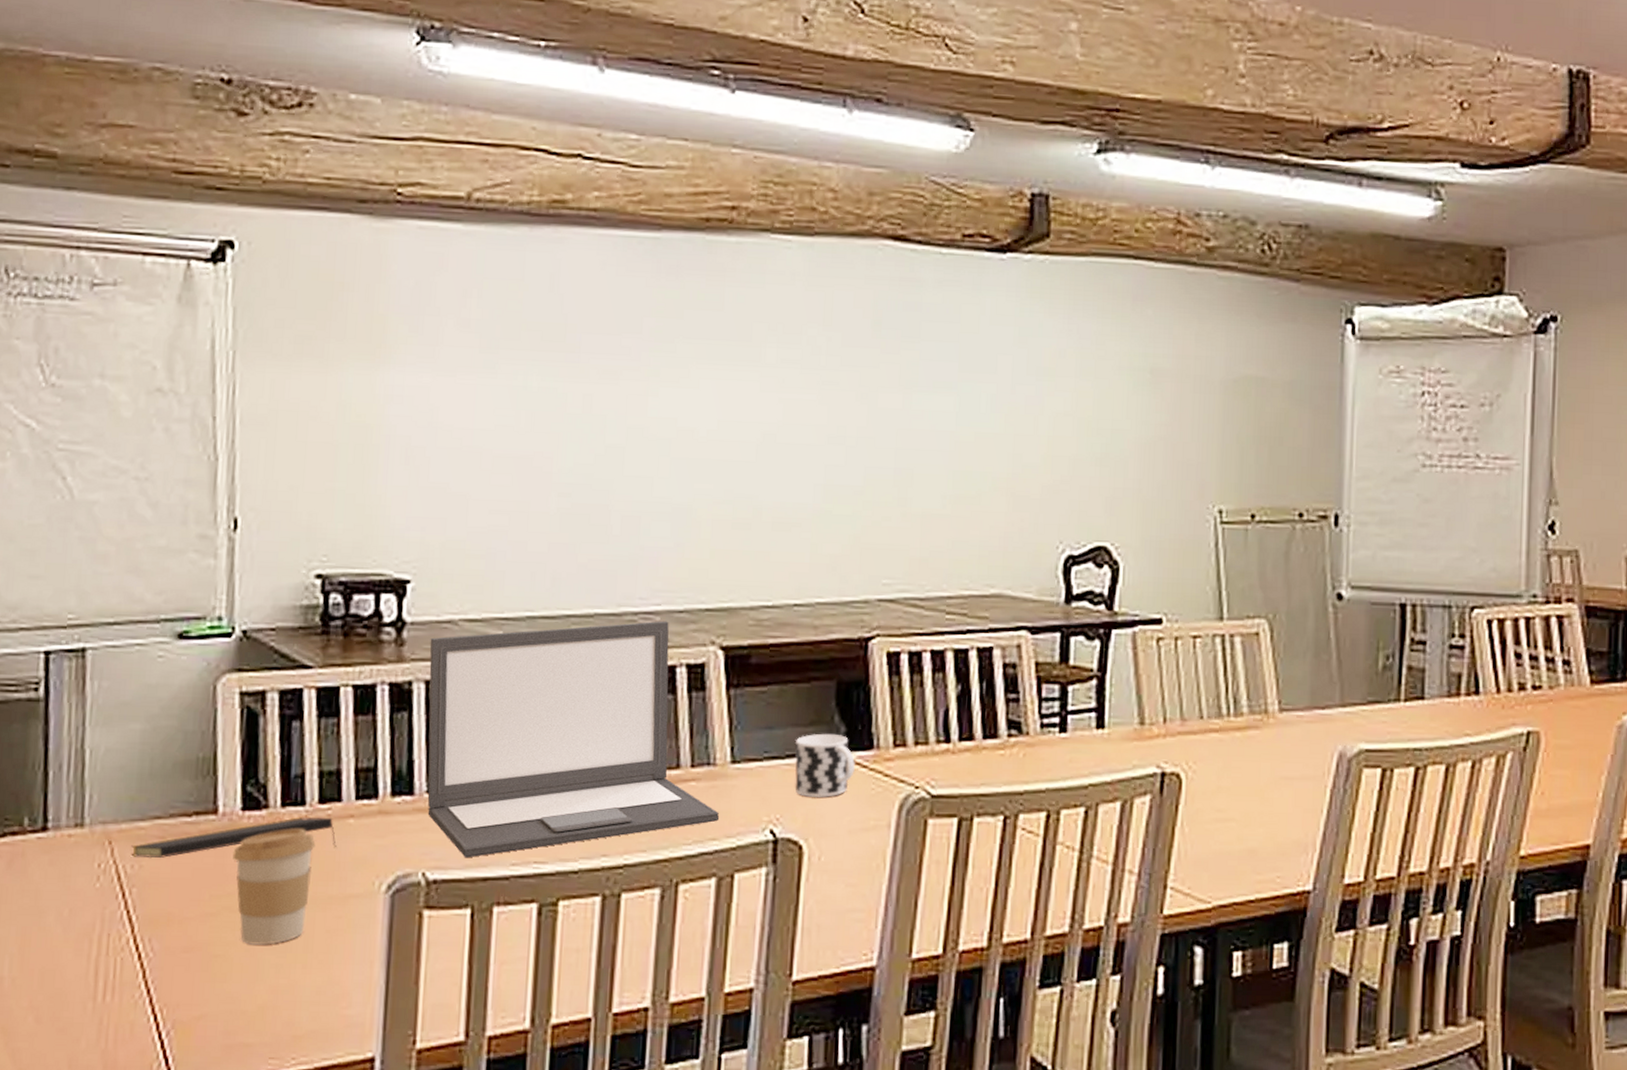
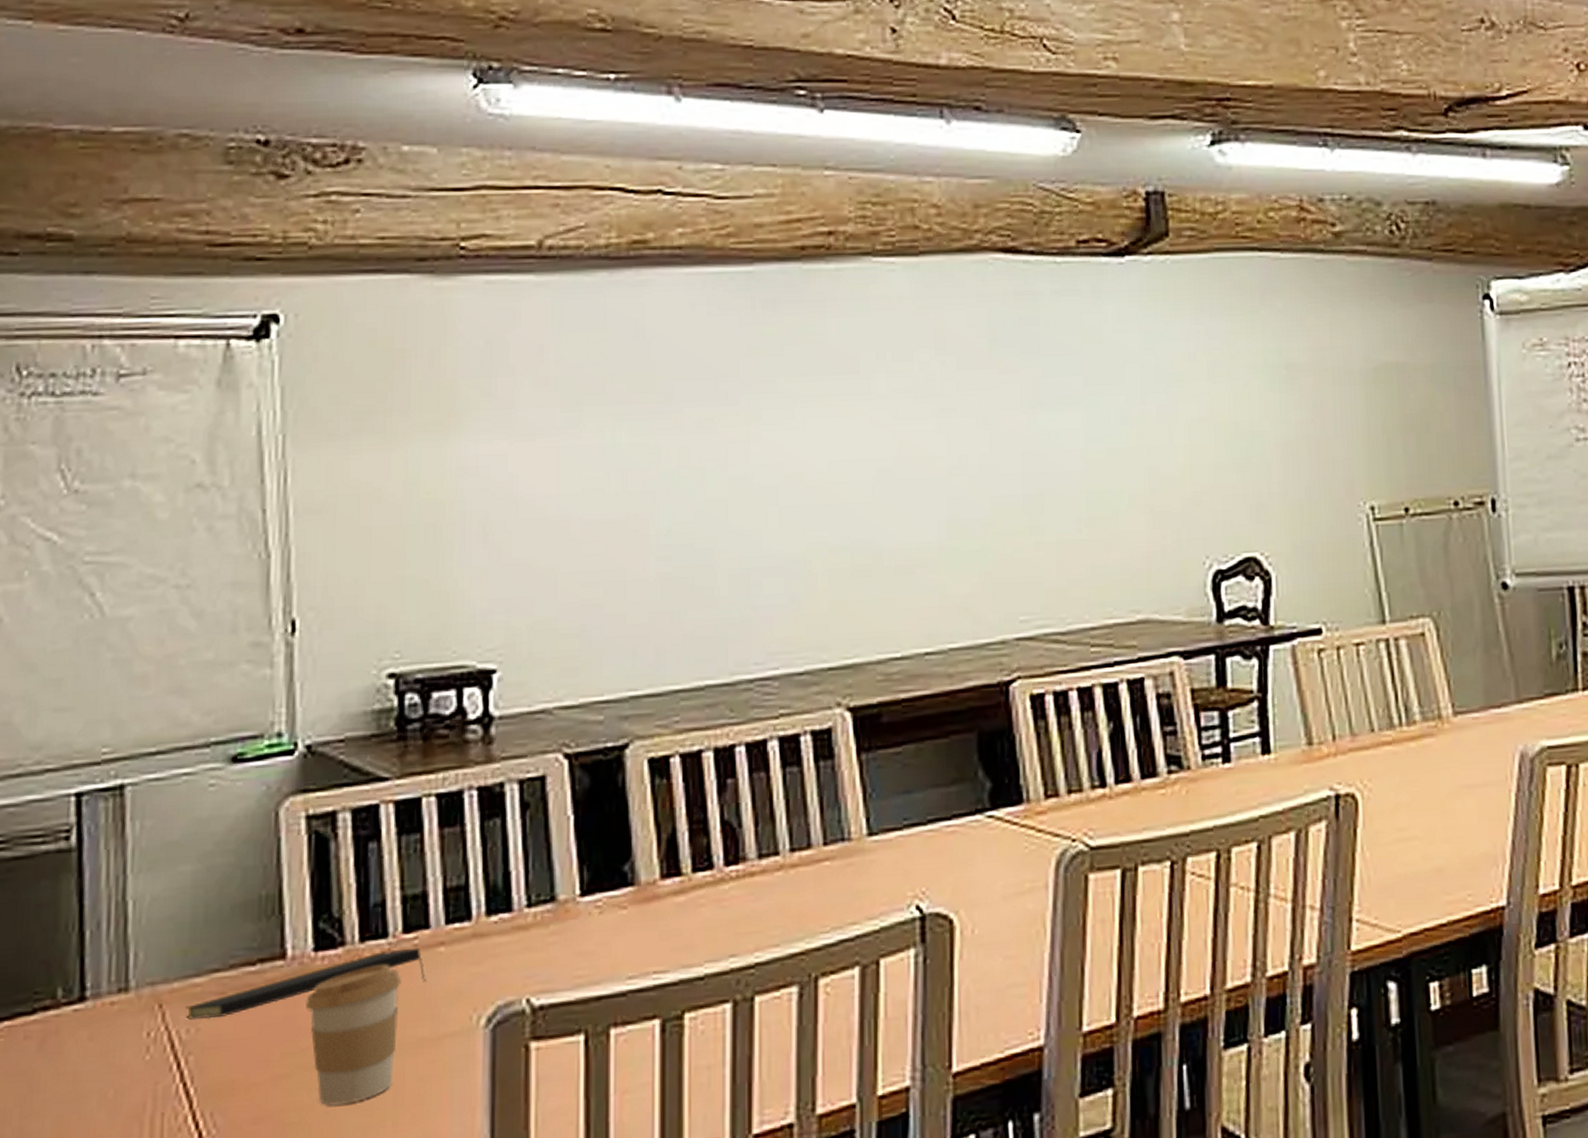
laptop: present [427,621,720,858] -> none [522,685,859,977]
cup: present [794,733,855,798] -> none [936,790,1004,865]

